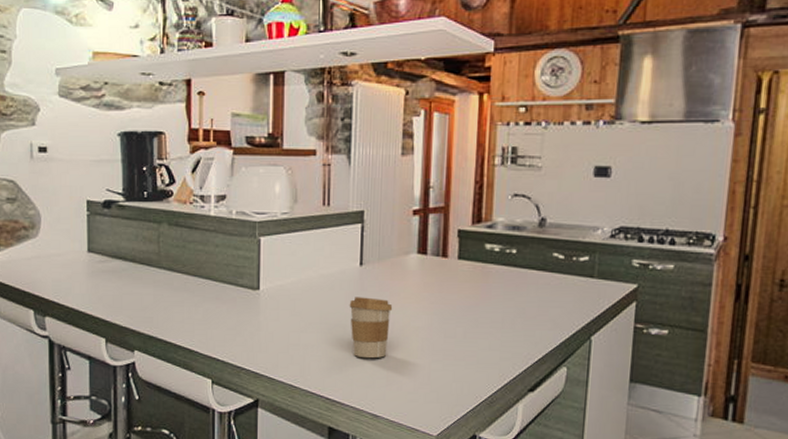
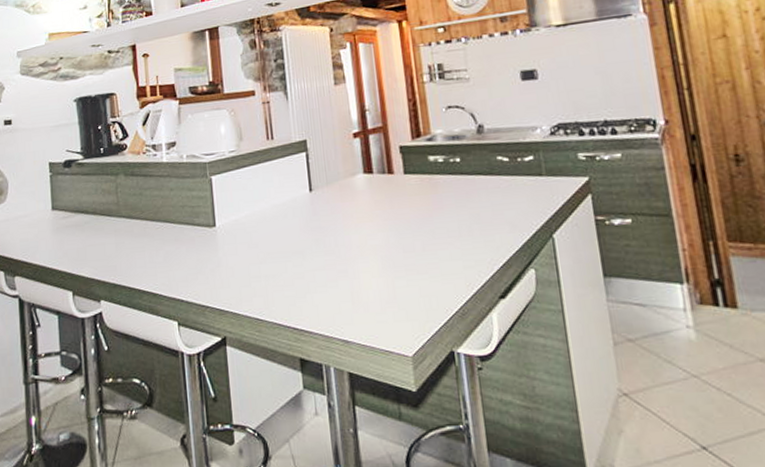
coffee cup: present [349,296,393,359] -> none [304,221,348,283]

